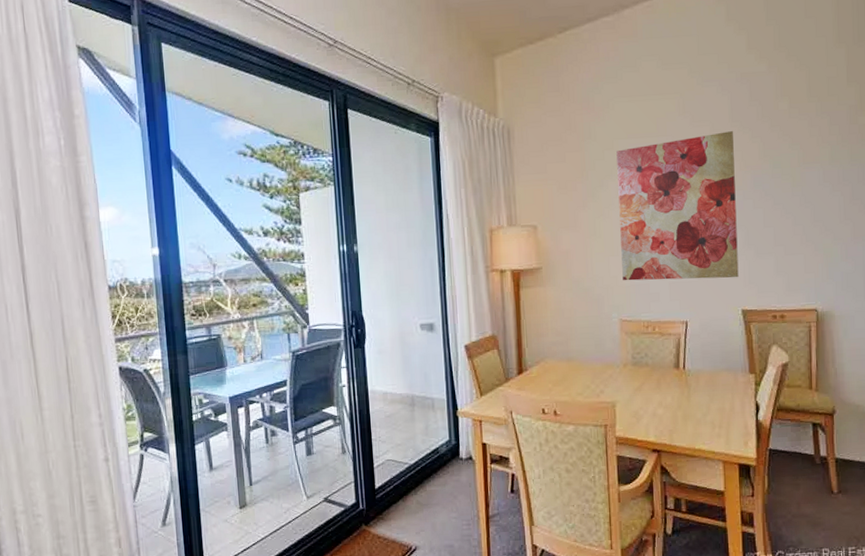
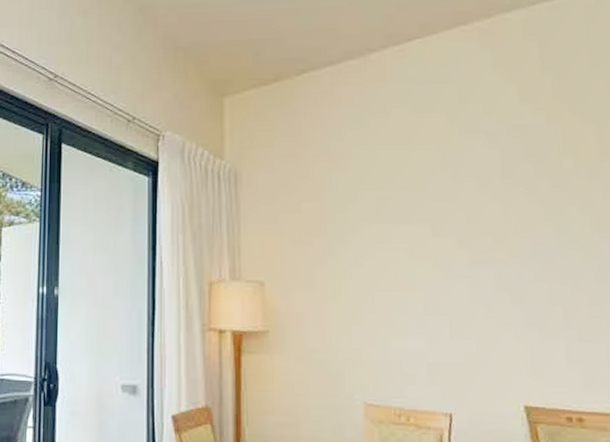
wall art: present [616,131,739,281] -> none [361,189,519,365]

